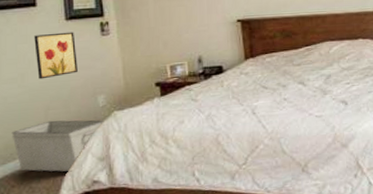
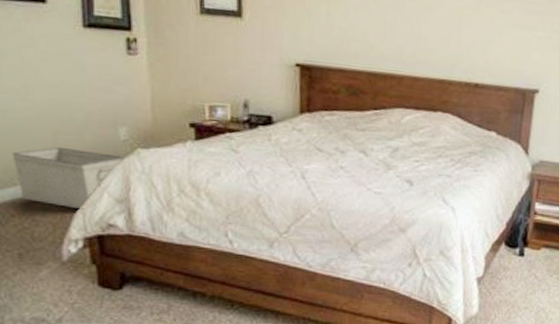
wall art: present [34,32,78,80] -> none [42,39,96,96]

